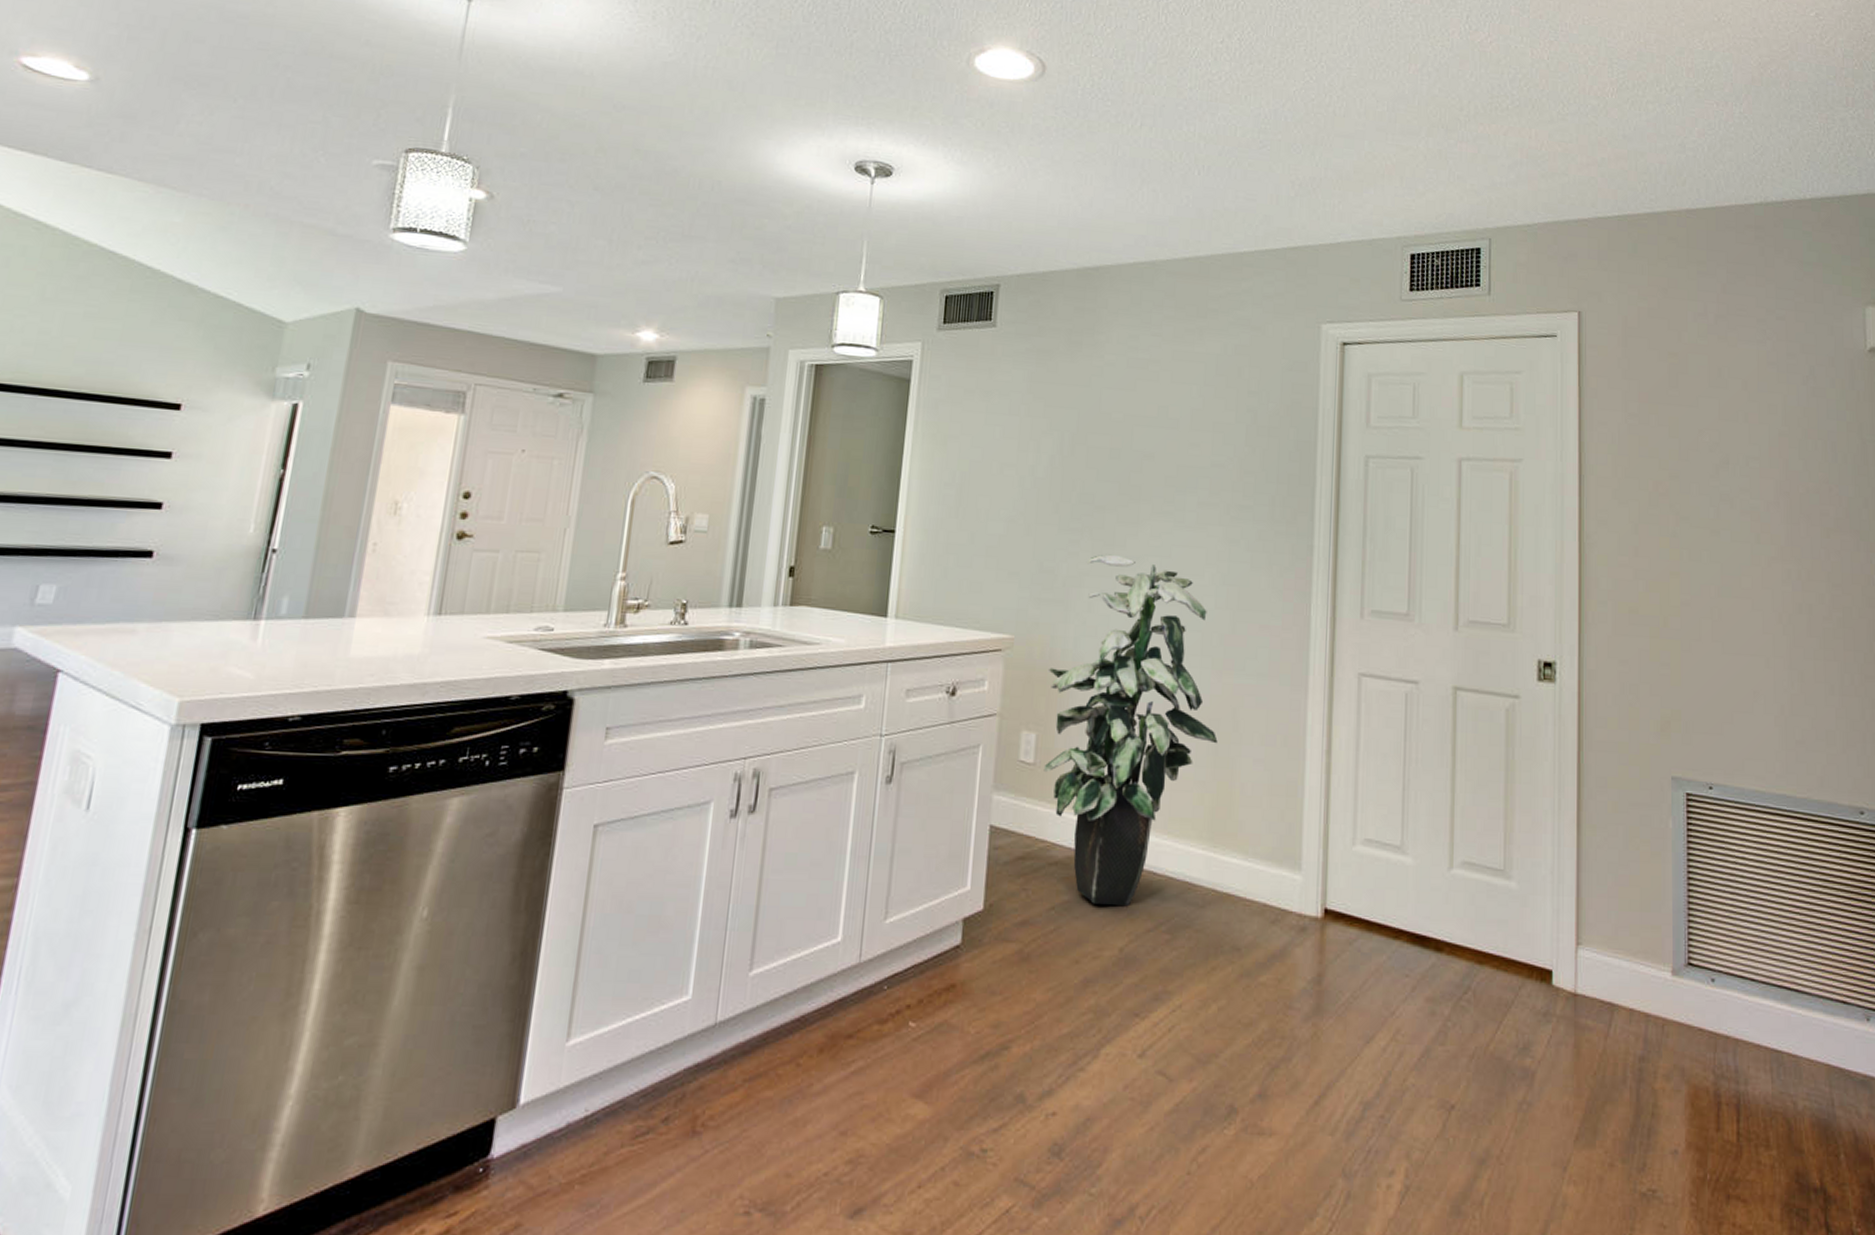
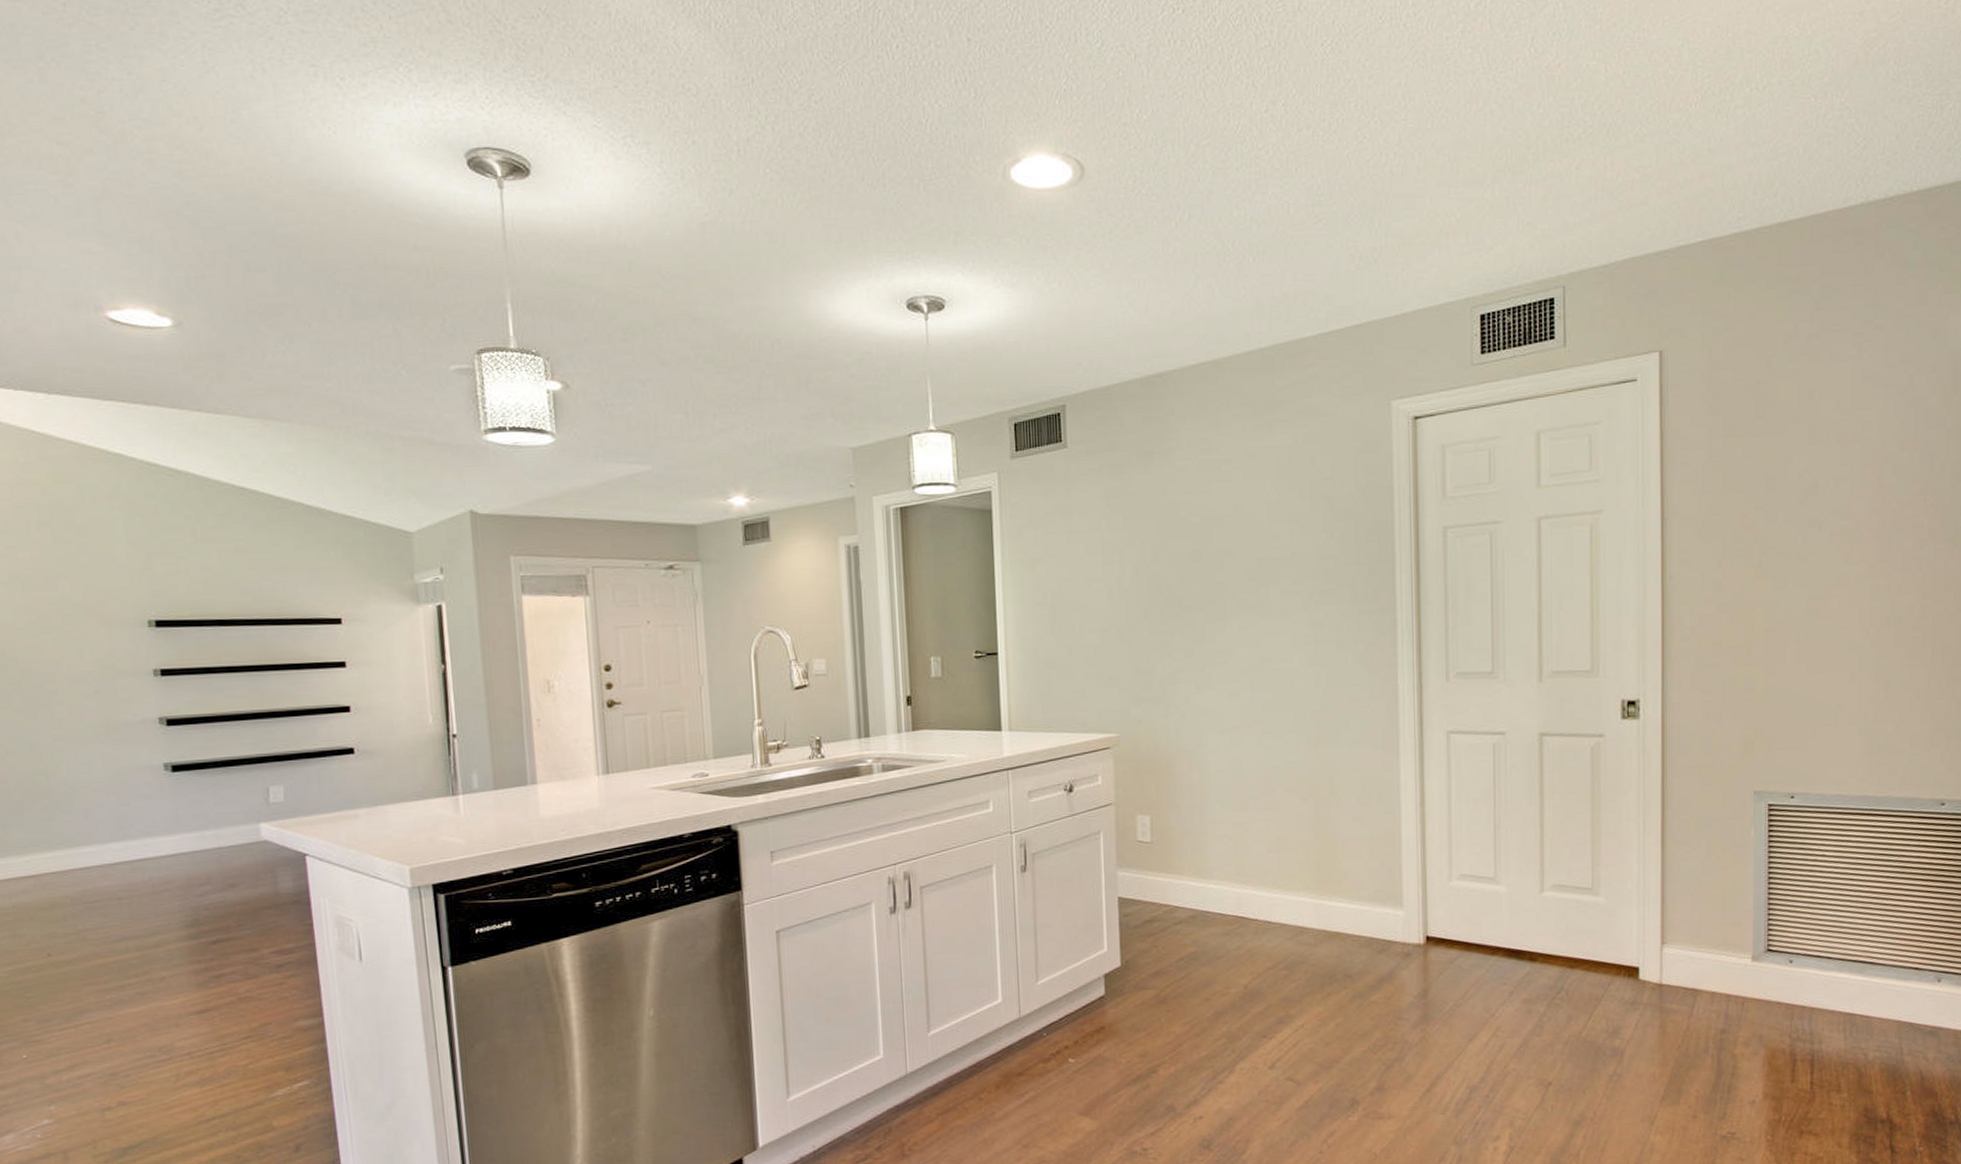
indoor plant: present [1043,554,1218,907] -> none [1156,650,1318,952]

